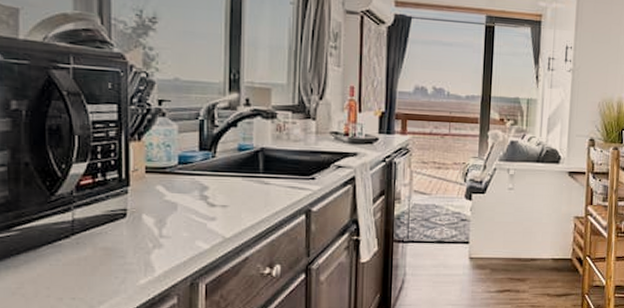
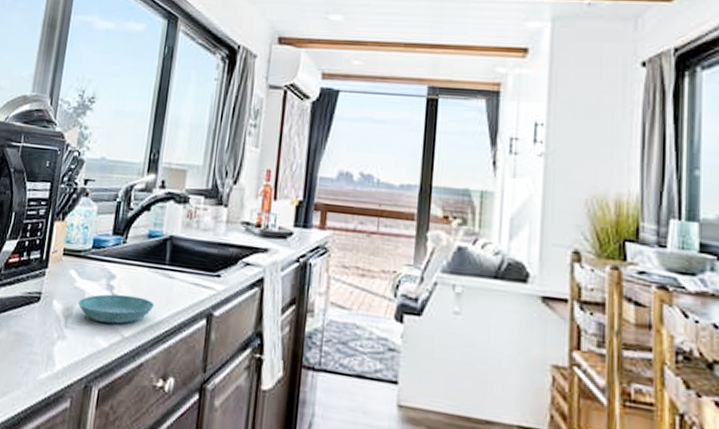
saucer: none [172,202,253,228] -> present [78,294,155,324]

